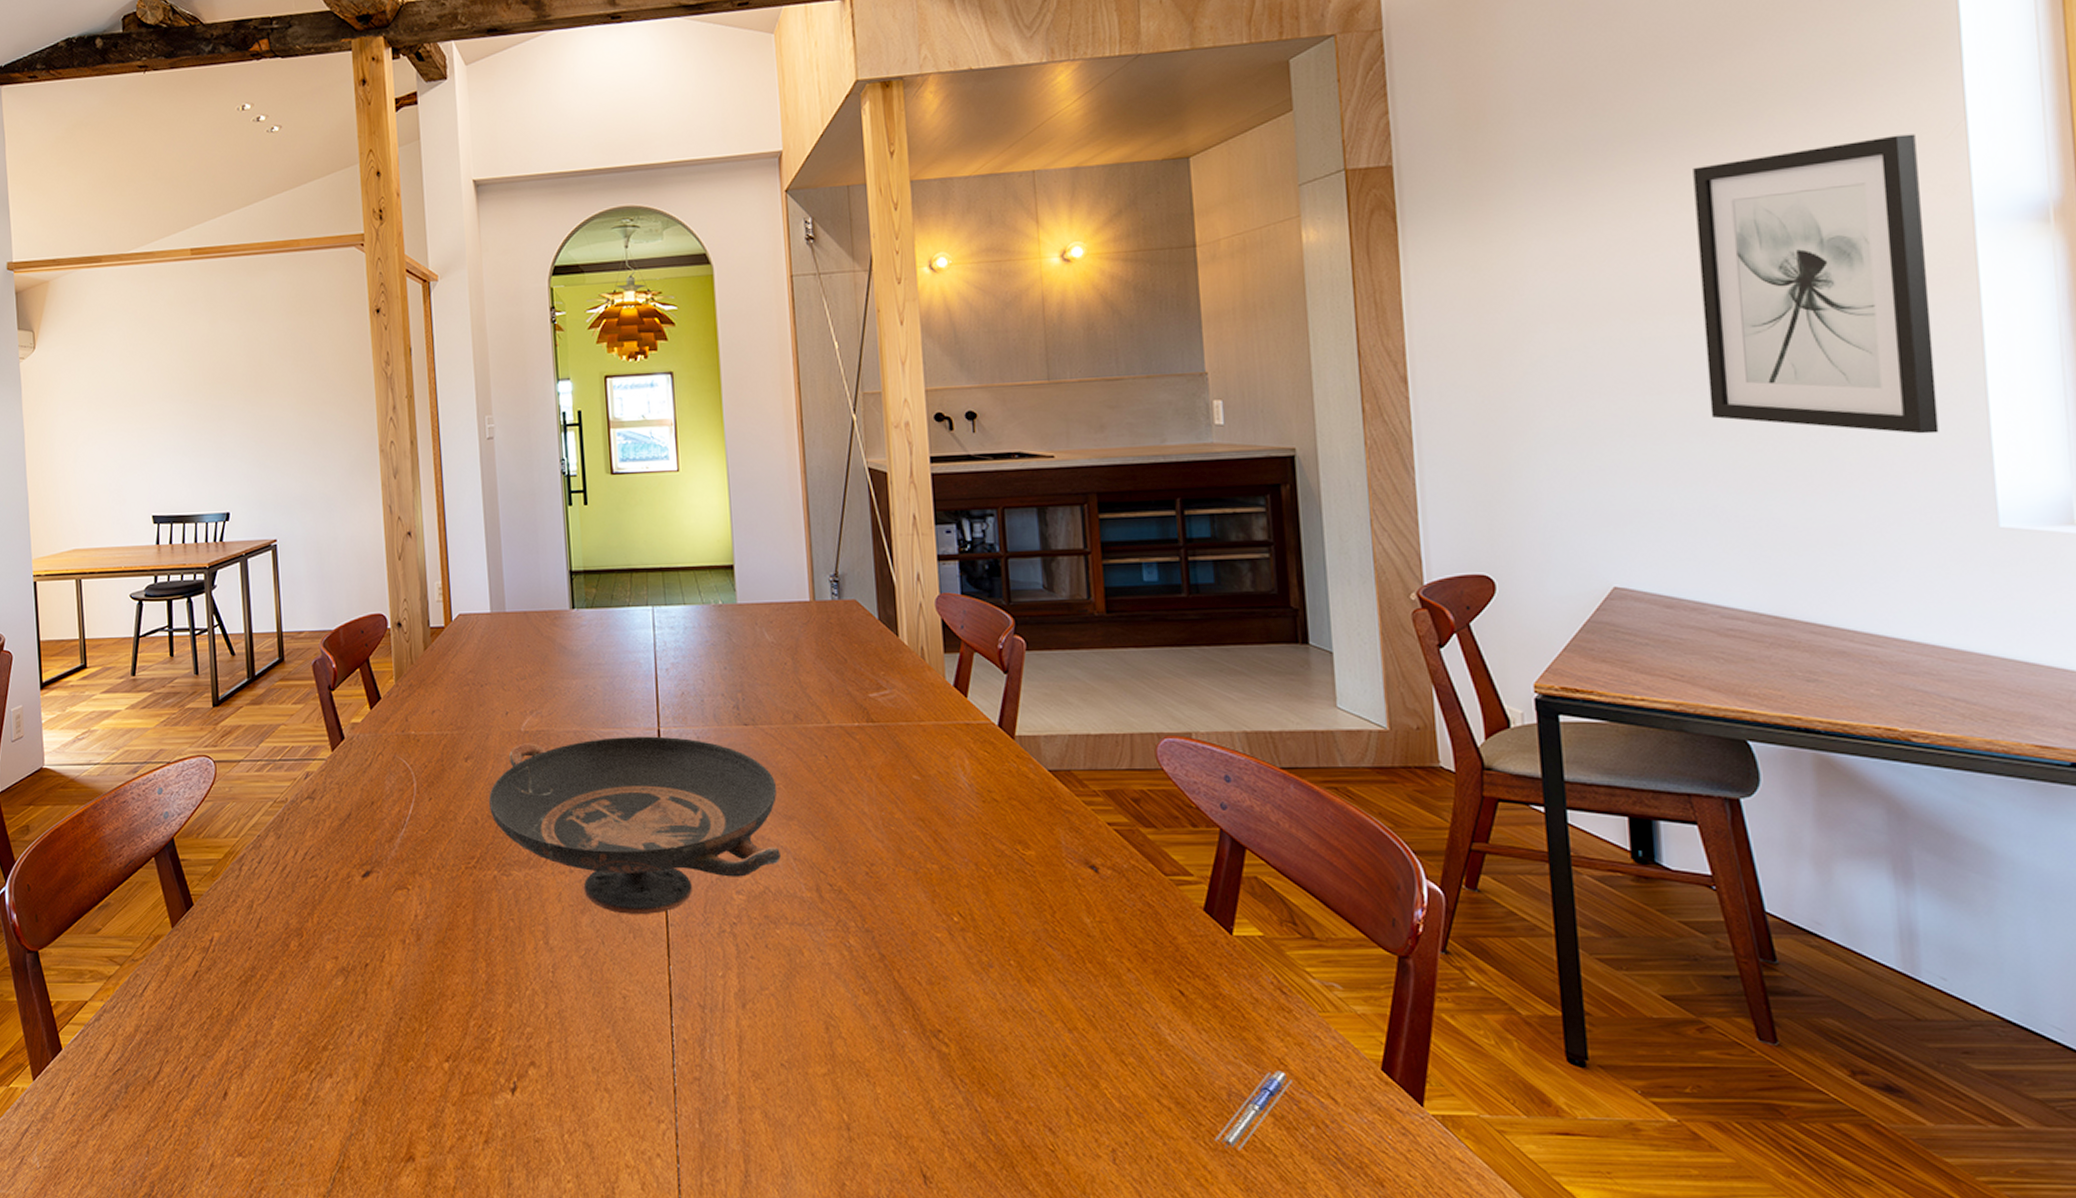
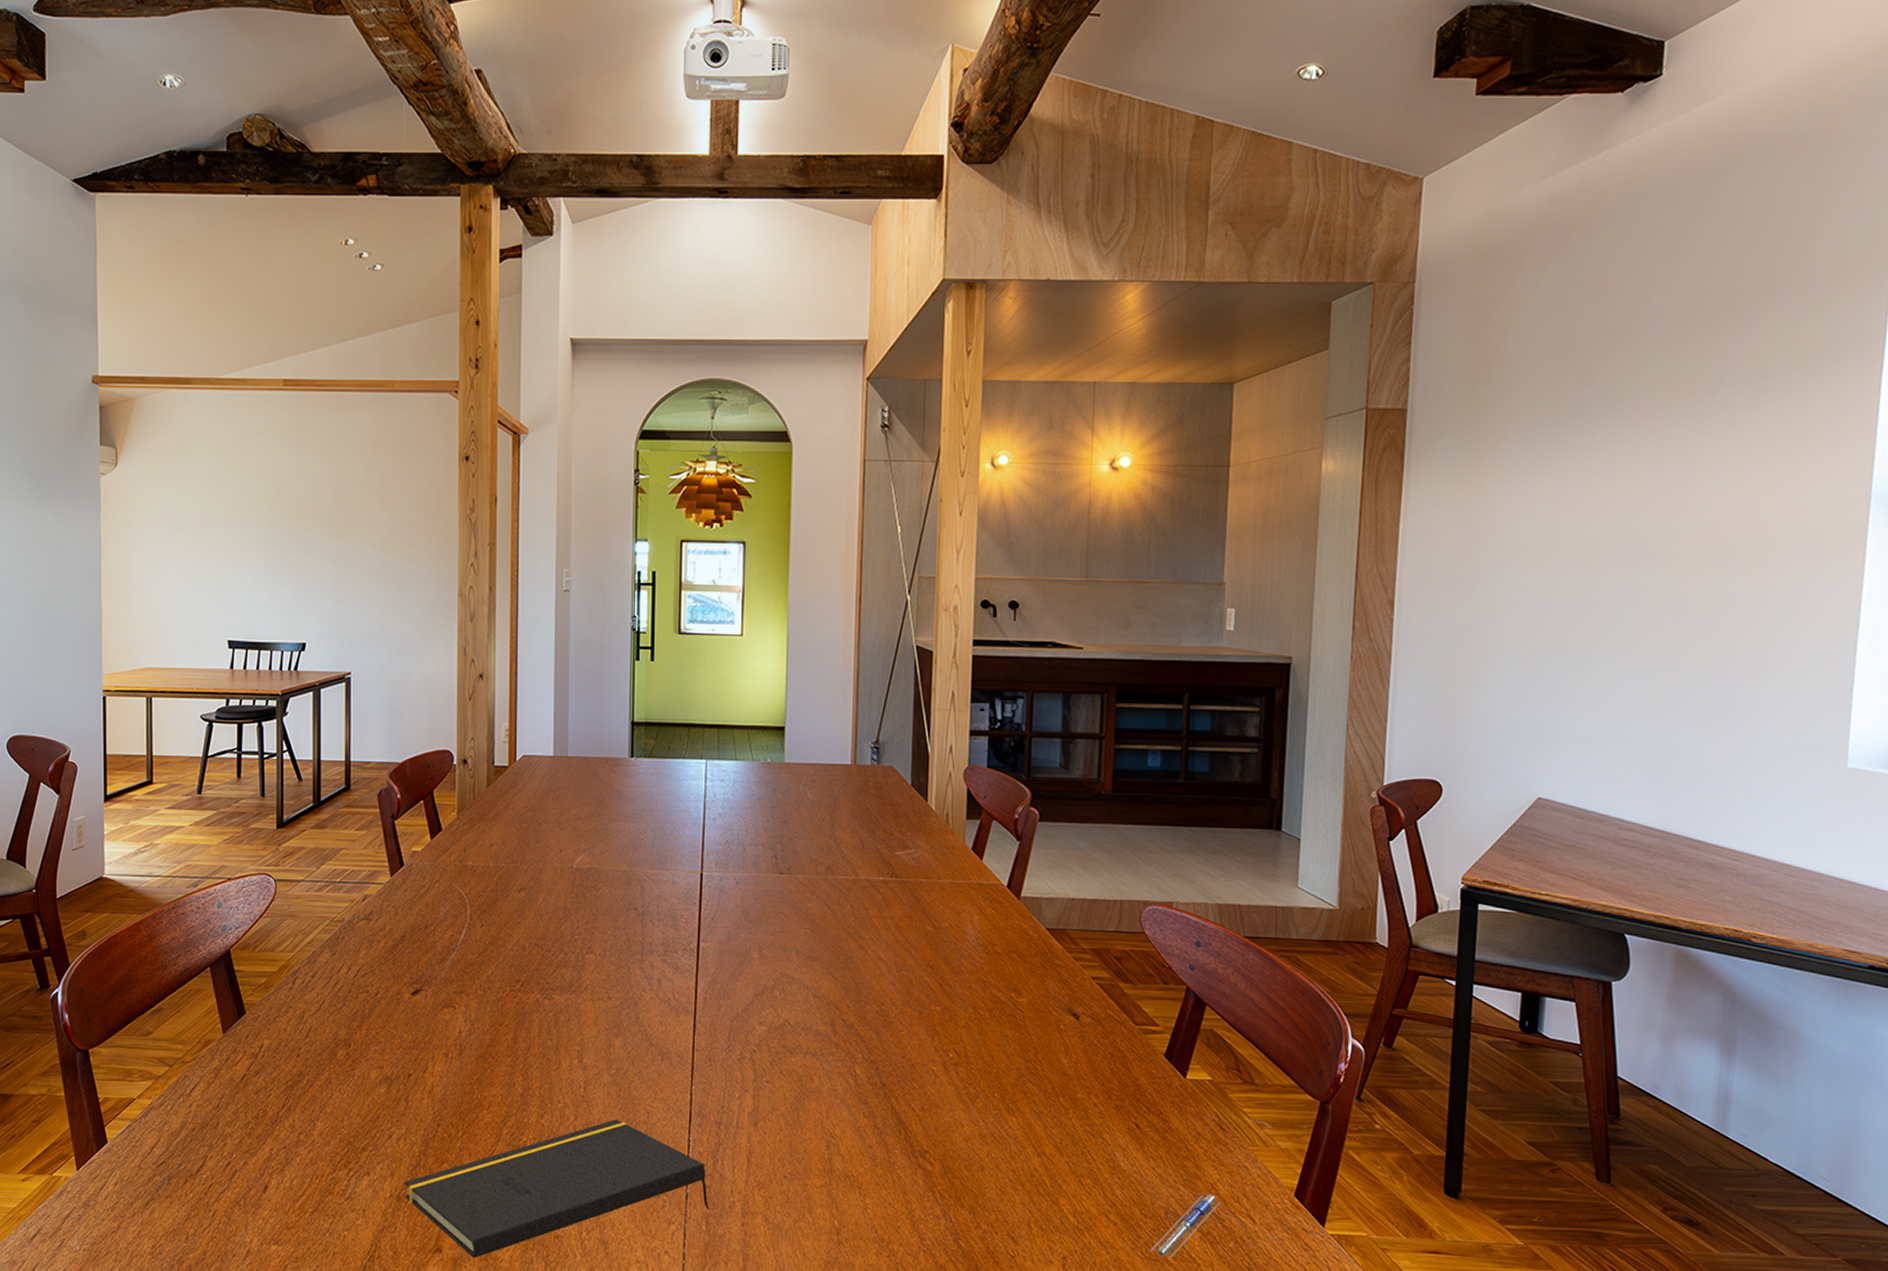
notepad: none [369,1006,701,1167] -> present [404,1119,709,1258]
decorative bowl: present [489,736,781,915] -> none [538,878,805,1040]
wall art: present [1693,134,1939,434] -> none [1637,423,1836,684]

